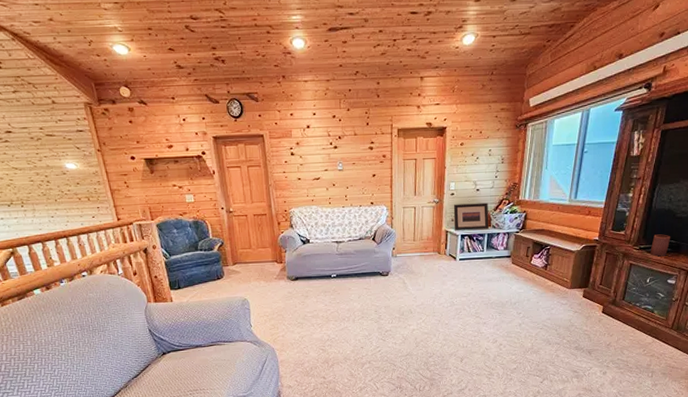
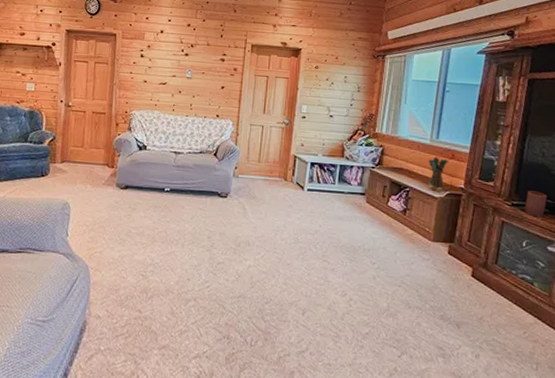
picture frame: present [453,202,489,230] -> none [303,128,342,161]
vase: none [567,214,585,246] -> present [428,156,448,192]

